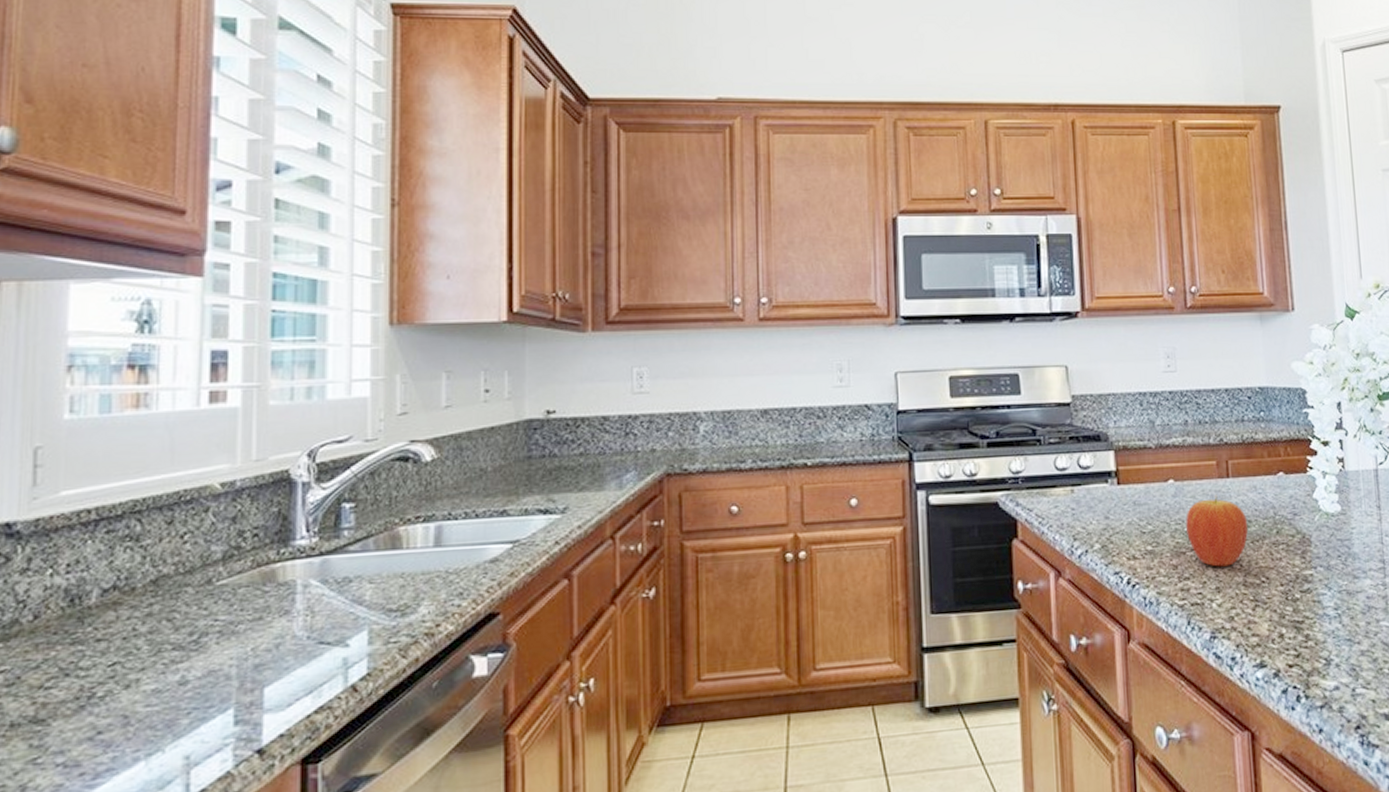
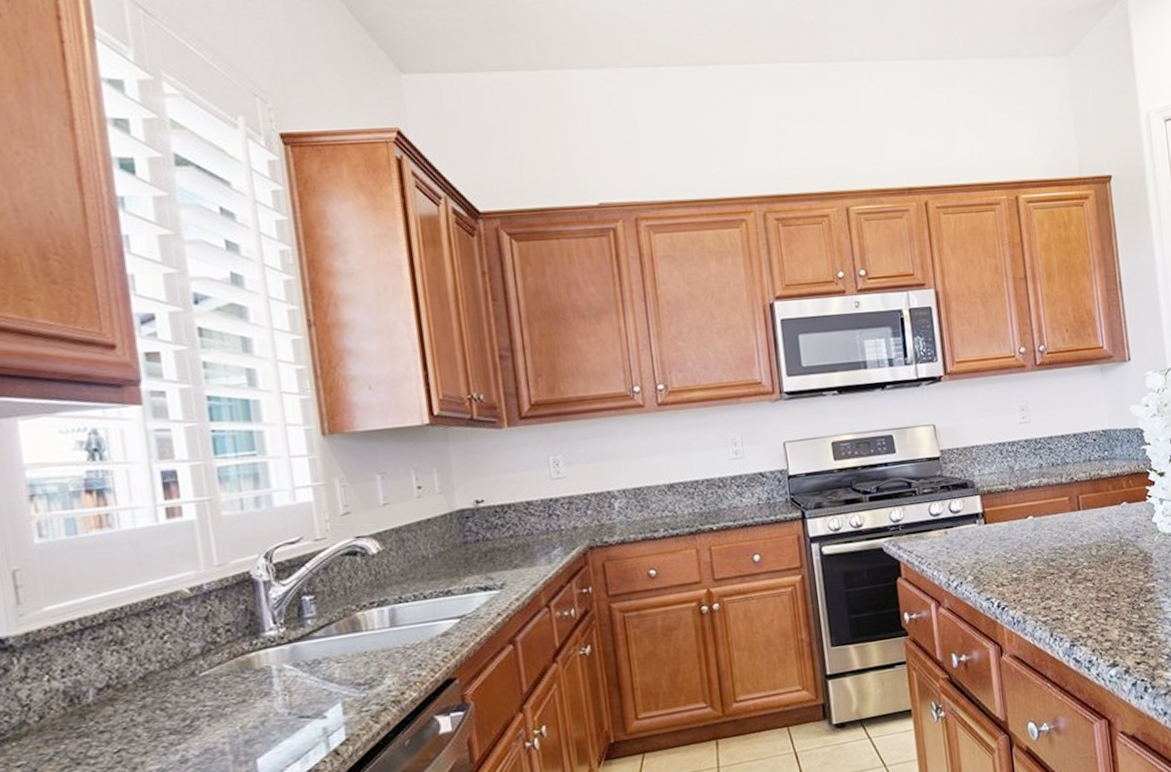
fruit: present [1186,494,1249,567] -> none [1044,525,1099,587]

